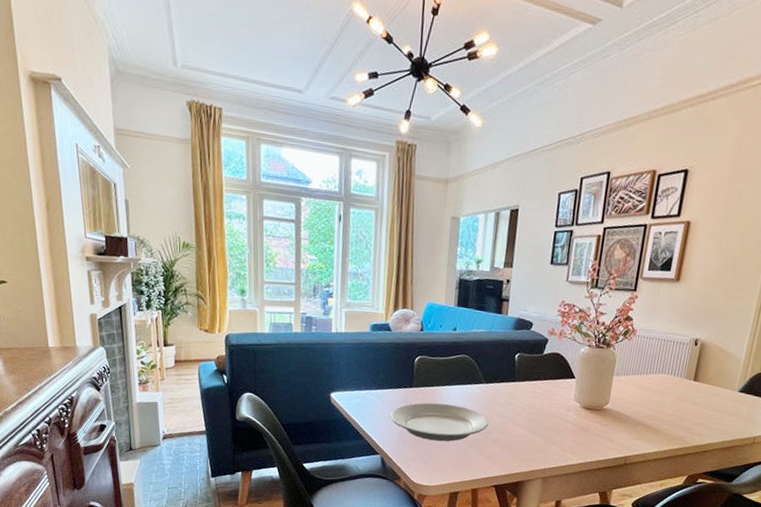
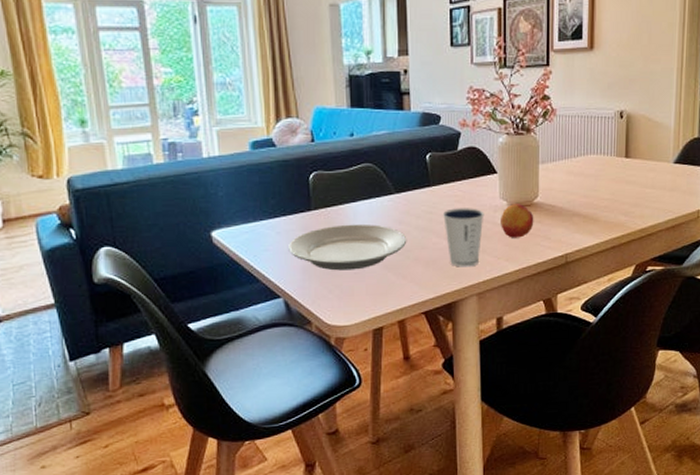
dixie cup: none [522,403,559,455] -> present [442,208,485,267]
fruit: none [571,406,602,437] -> present [501,204,534,238]

